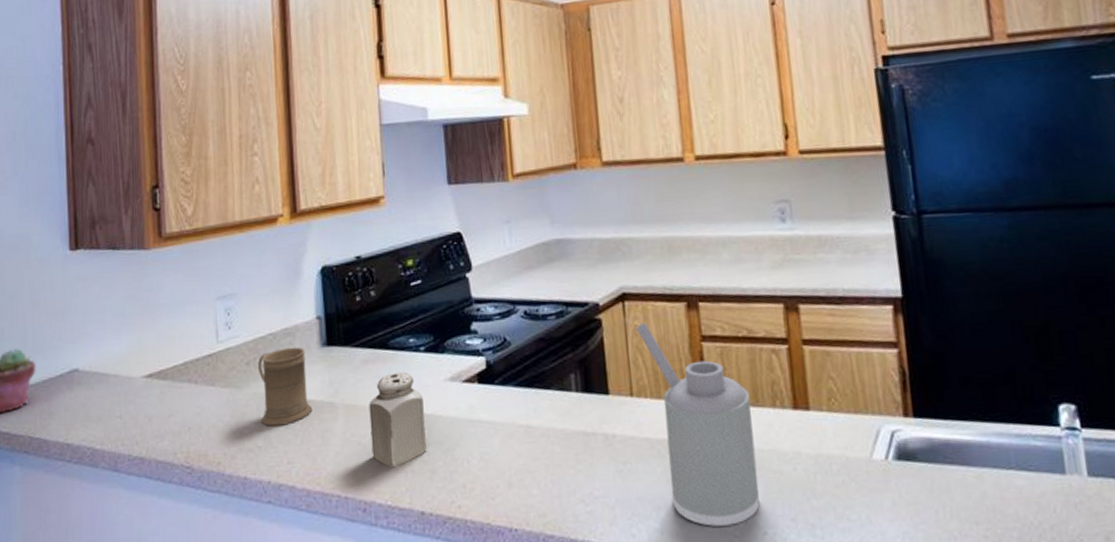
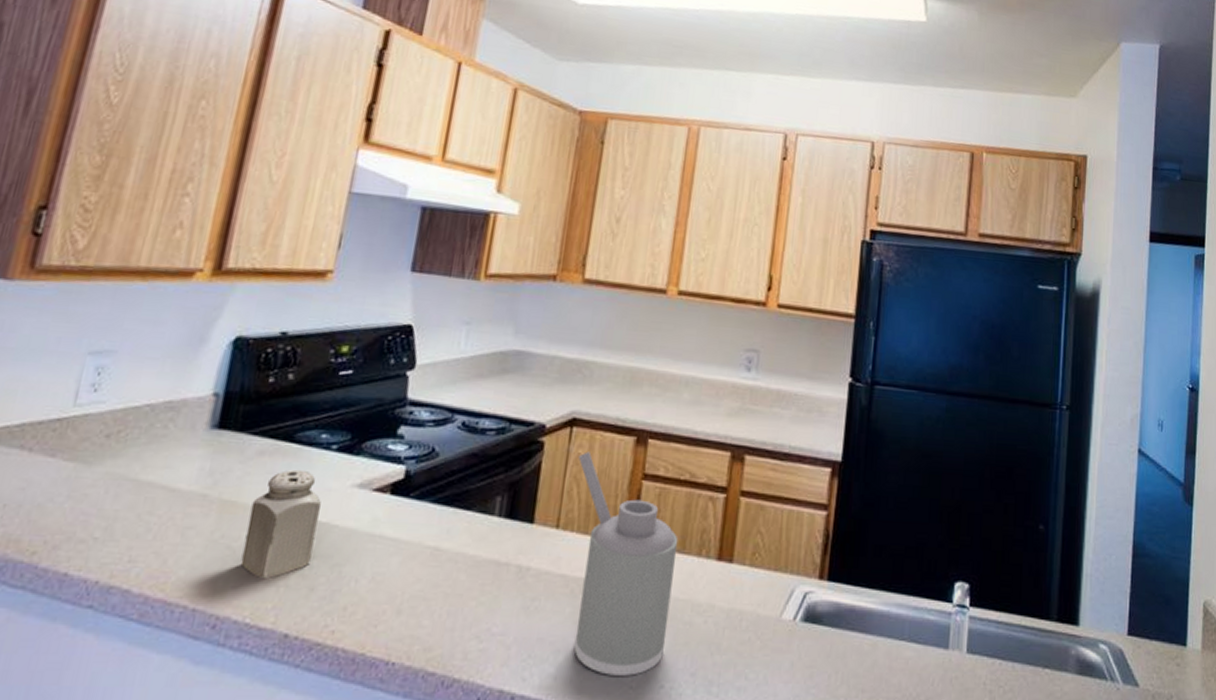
mug: present [257,347,313,427] -> none [106,423,188,516]

